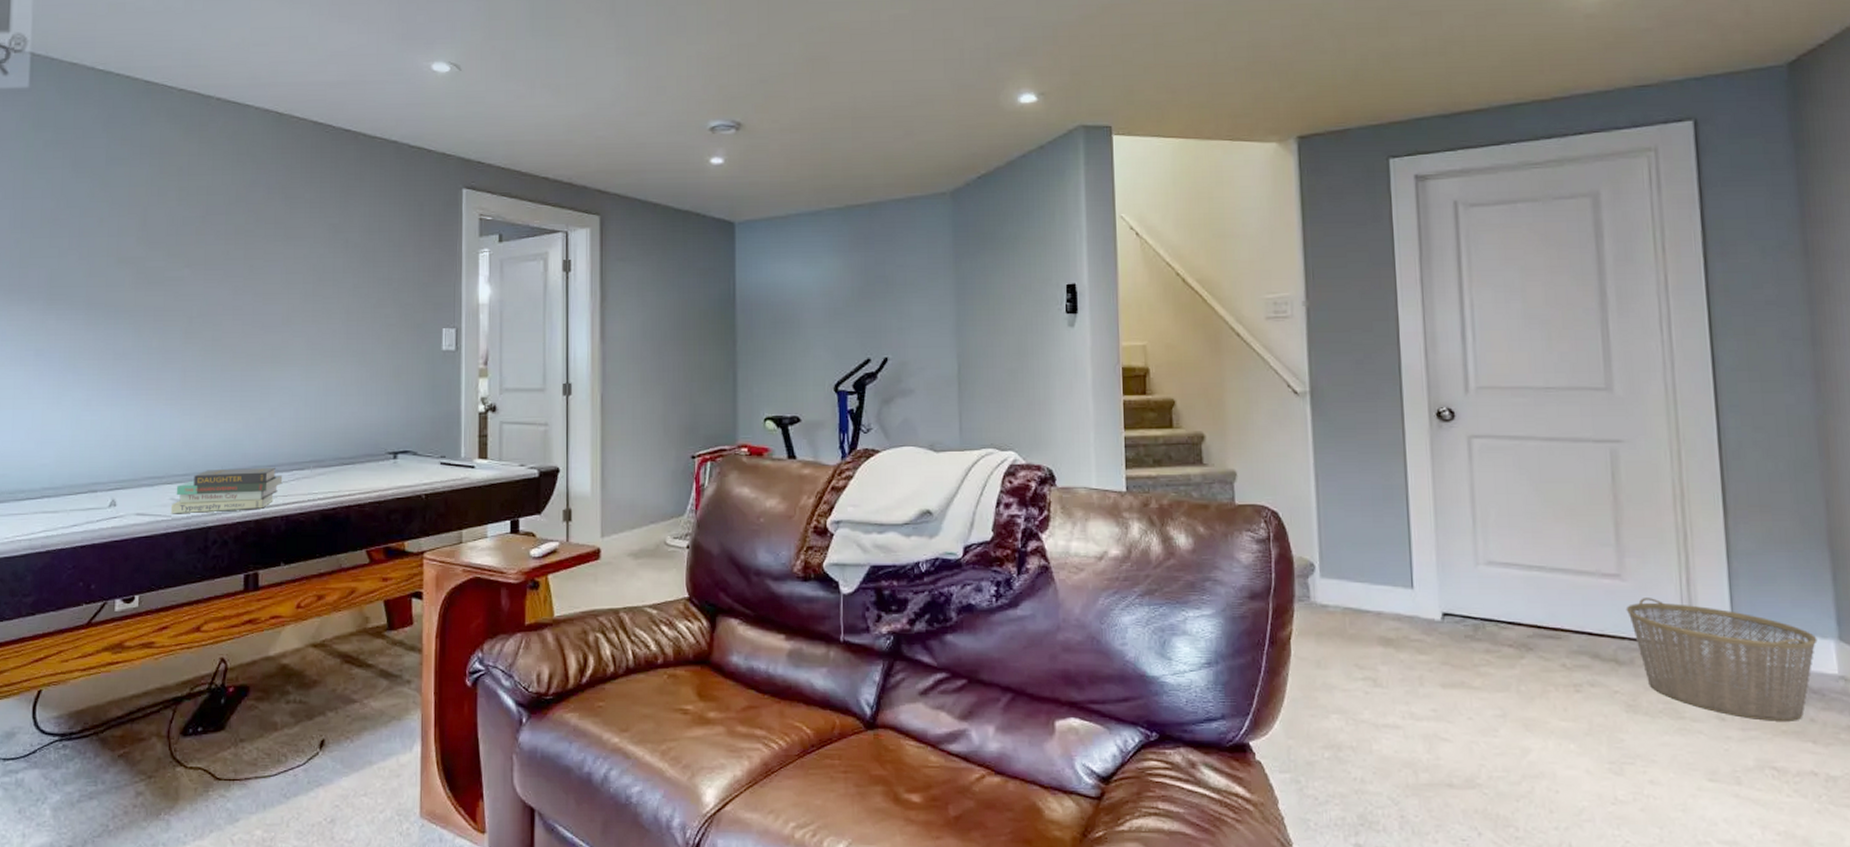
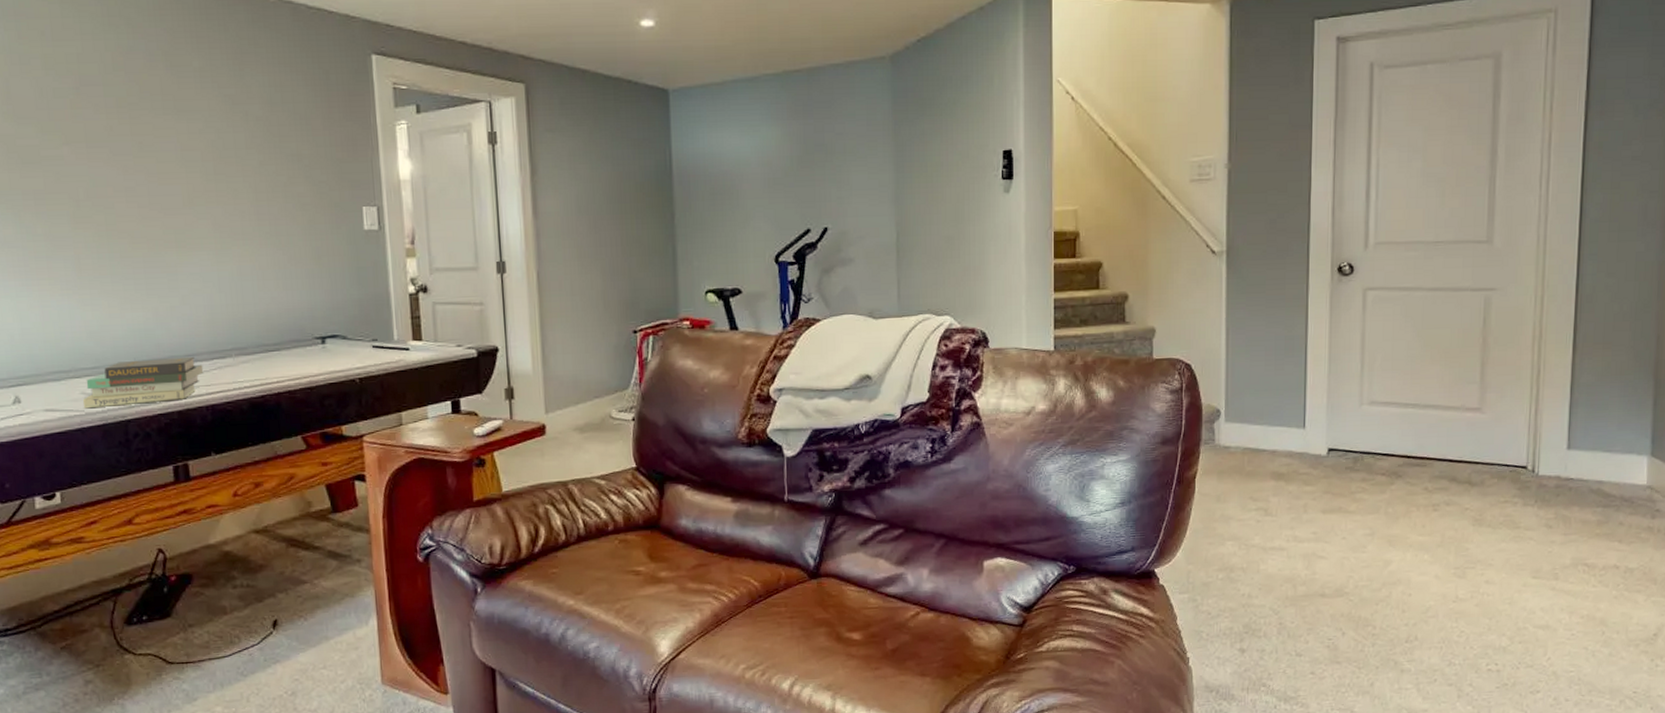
basket: present [1626,598,1818,721] -> none [1482,427,1634,526]

